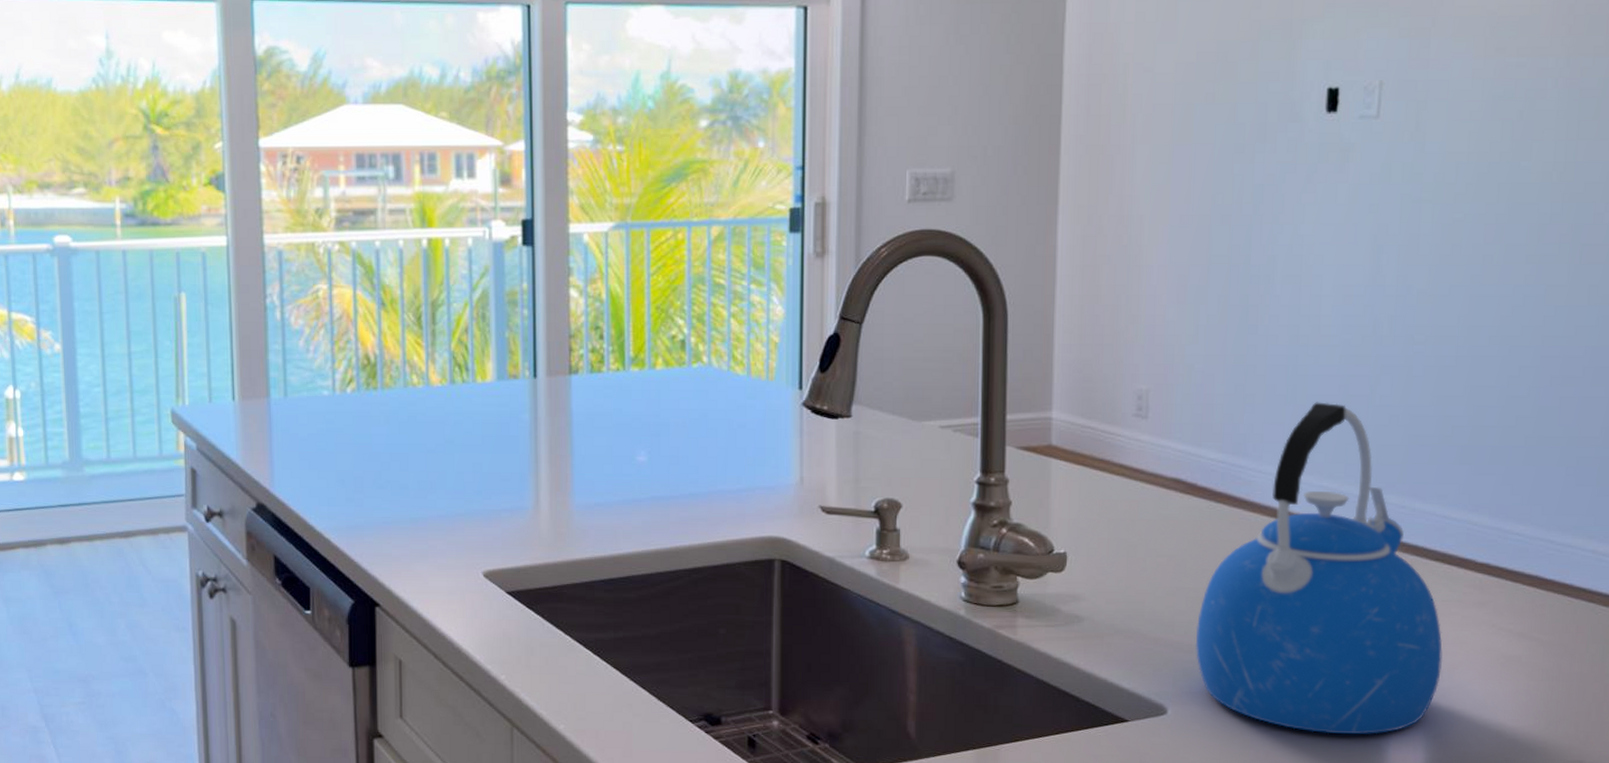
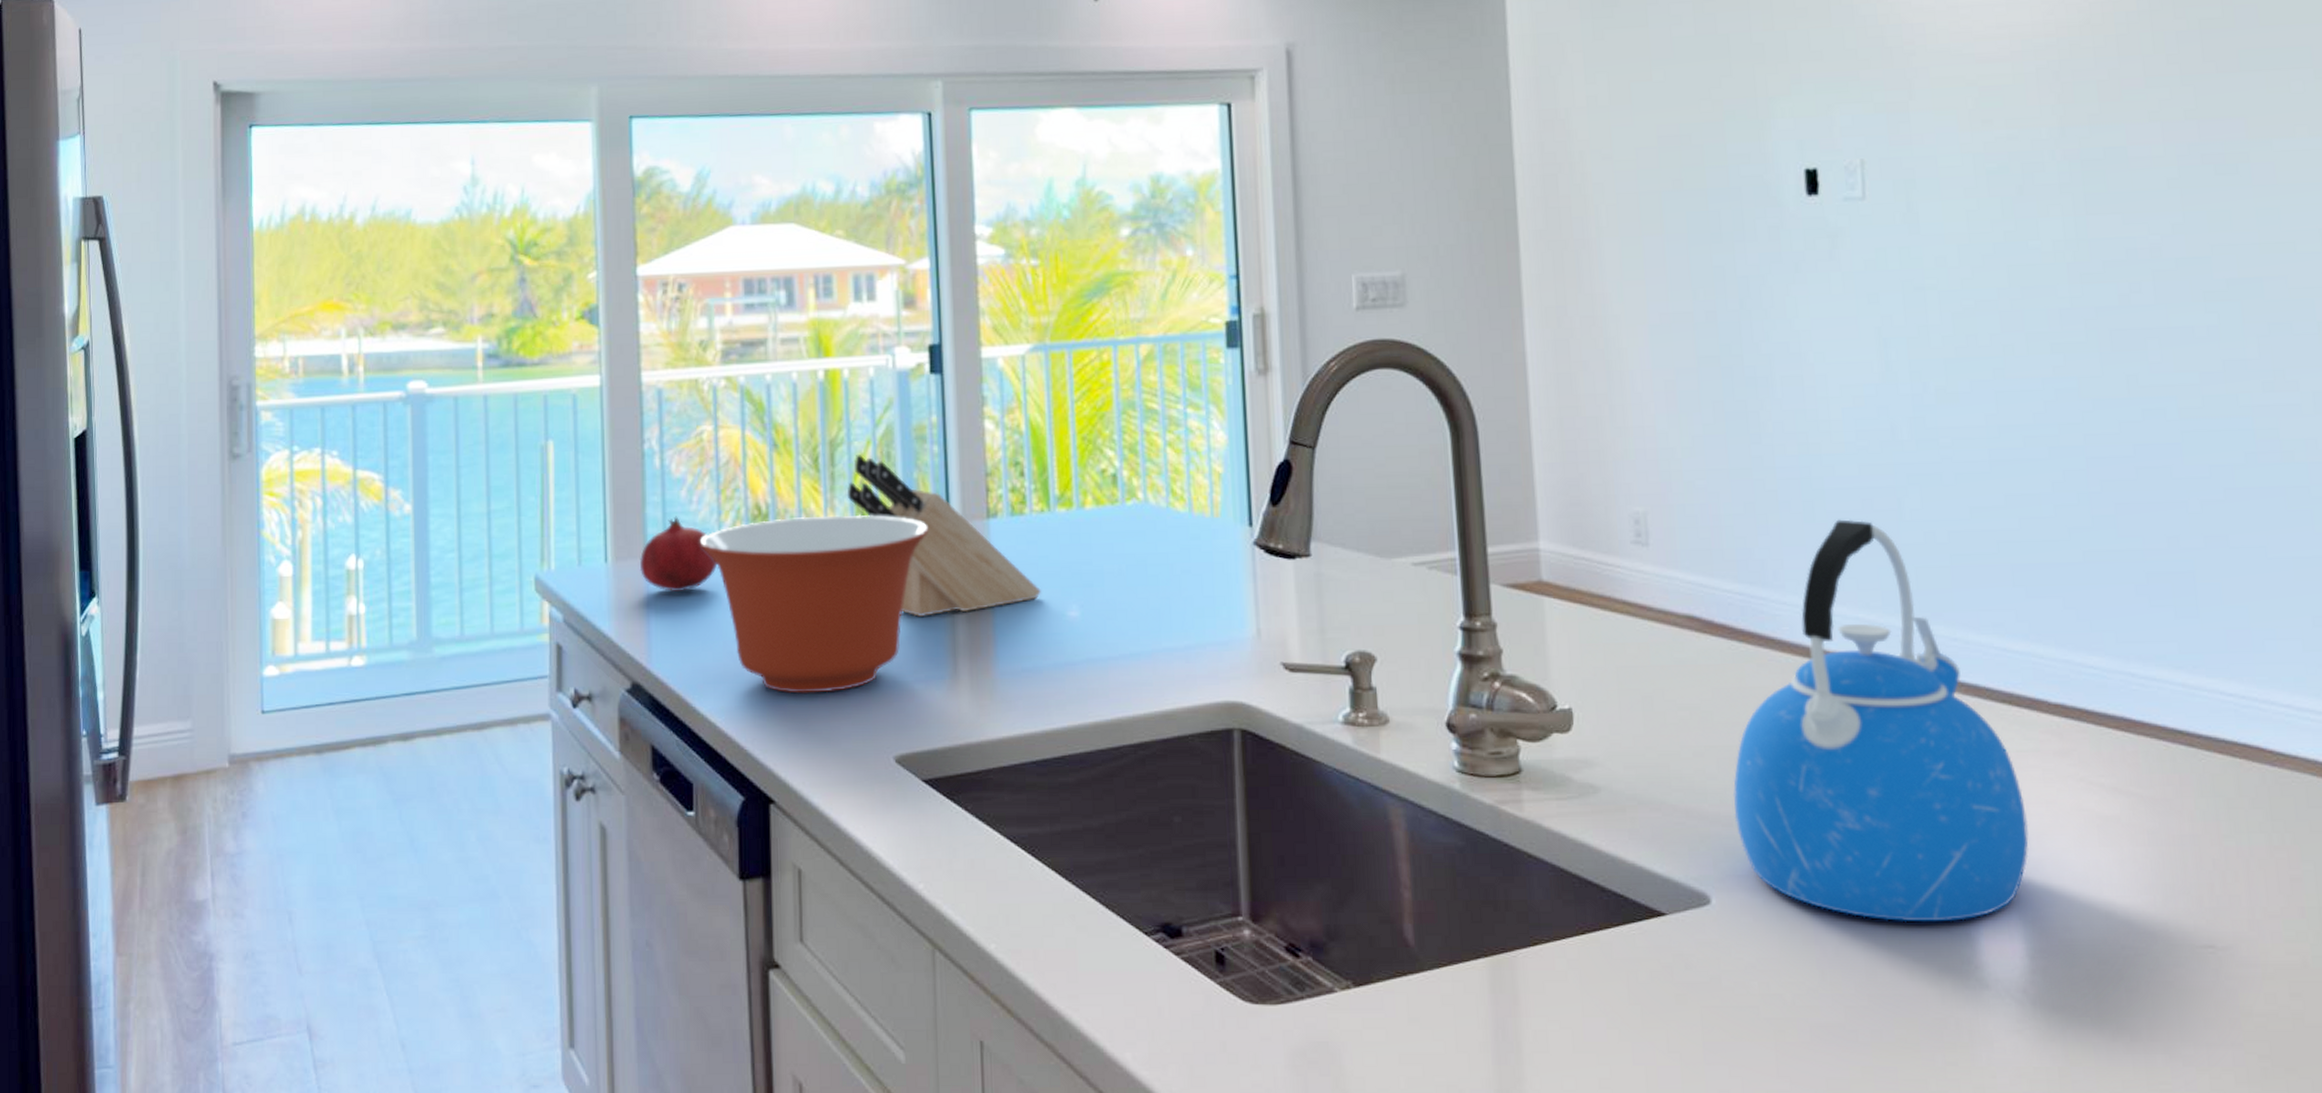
fruit: none [264,363,332,427] -> present [640,516,718,592]
mixing bowl: none [316,367,517,517] -> present [700,514,929,694]
knife block: none [447,315,614,456] -> present [848,455,1041,617]

